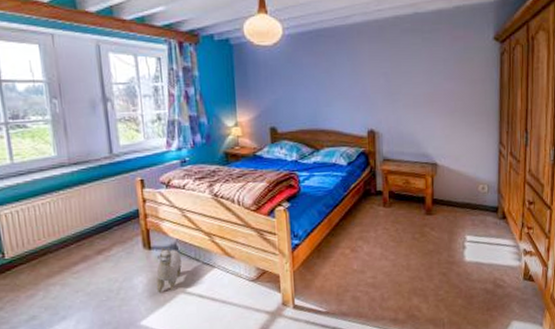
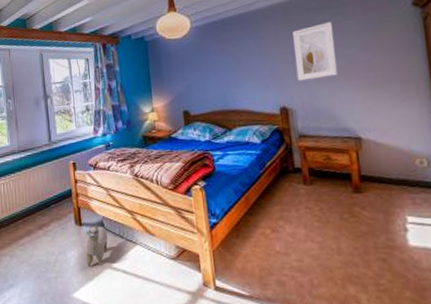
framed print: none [385,46,424,105] -> present [292,22,338,81]

